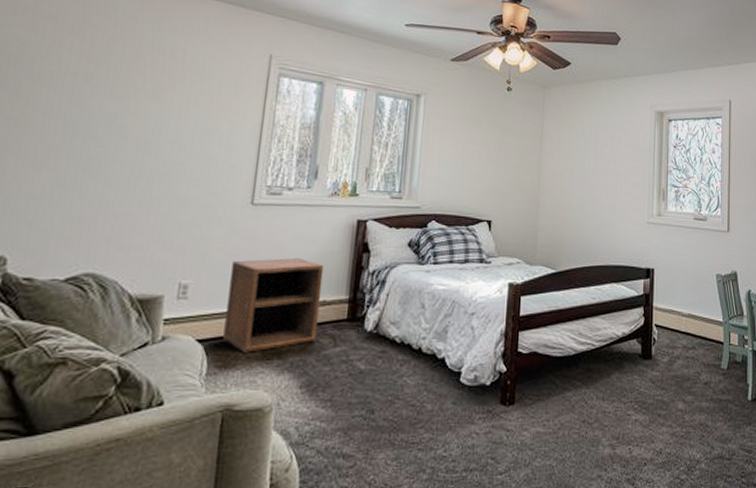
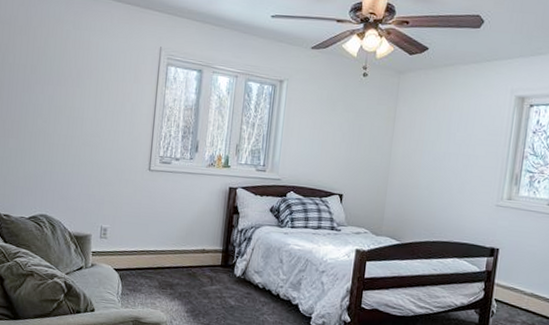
nightstand: present [223,258,324,353] -> none [132,213,203,282]

